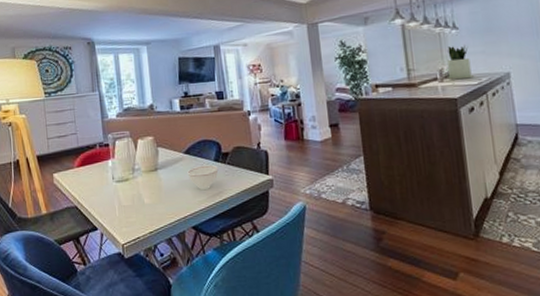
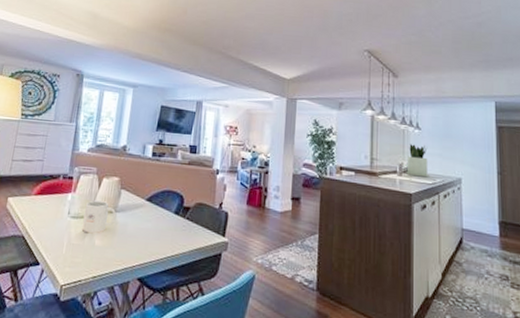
mug: none [127,161,159,194] -> present [81,200,117,234]
bowl: present [187,164,219,191] -> none [144,215,177,242]

